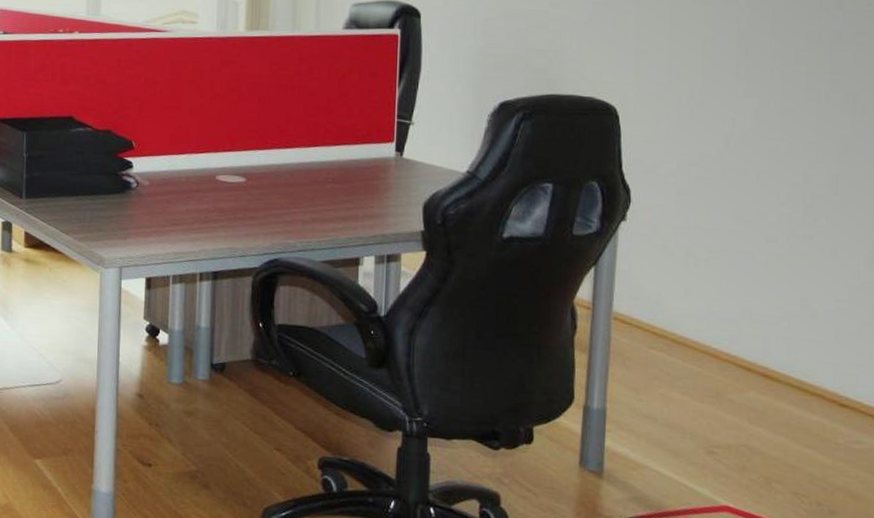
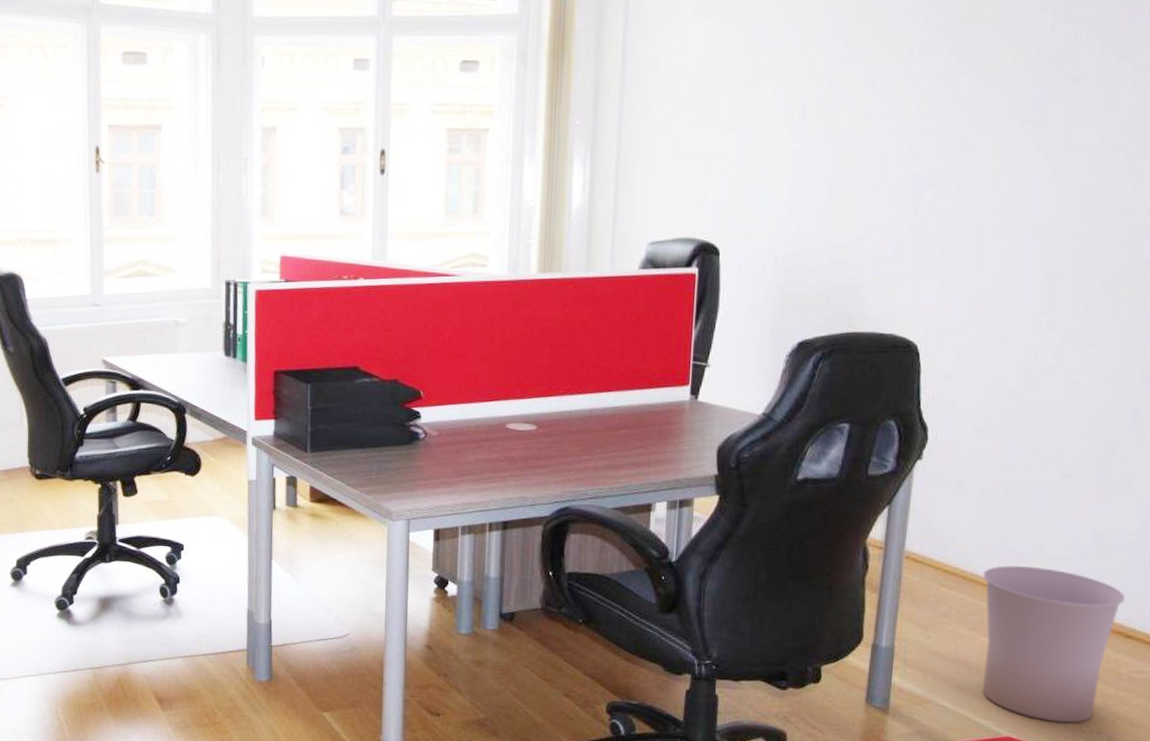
waste bin: none [693,329,837,493] -> present [983,565,1125,723]

